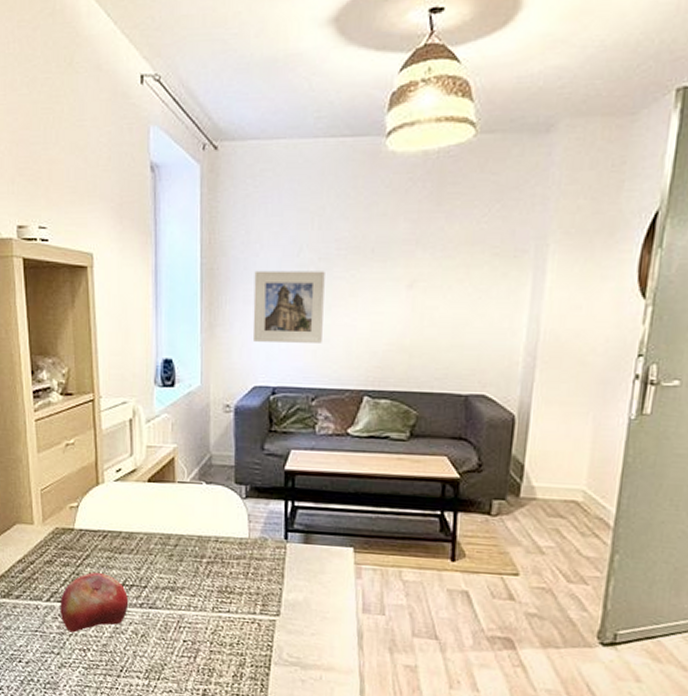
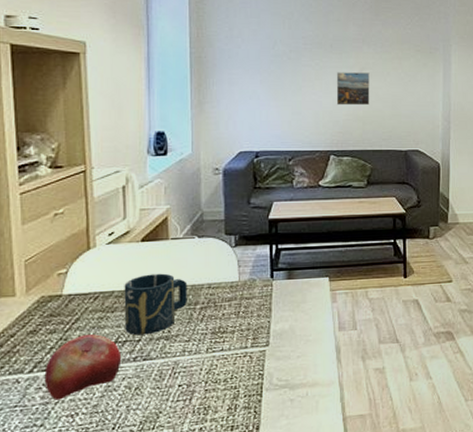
cup: none [131,518,194,583] -> present [124,273,187,336]
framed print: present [253,270,325,343] -> none [237,59,295,115]
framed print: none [375,286,423,332] -> present [336,72,370,106]

